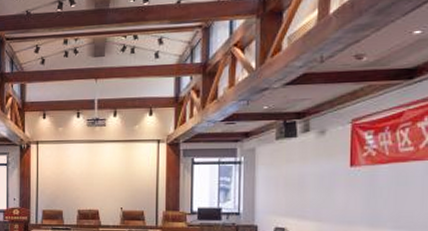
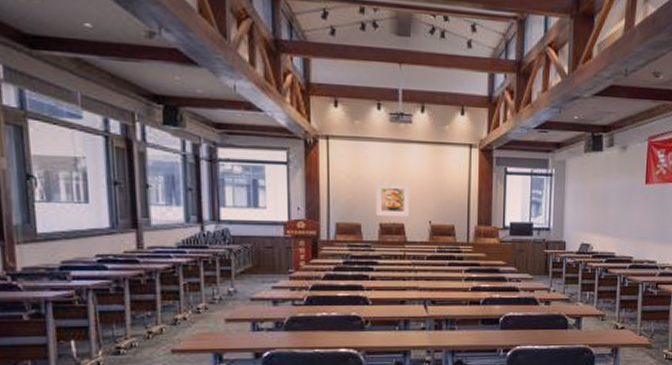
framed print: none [76,176,103,204] -> present [376,182,409,216]

